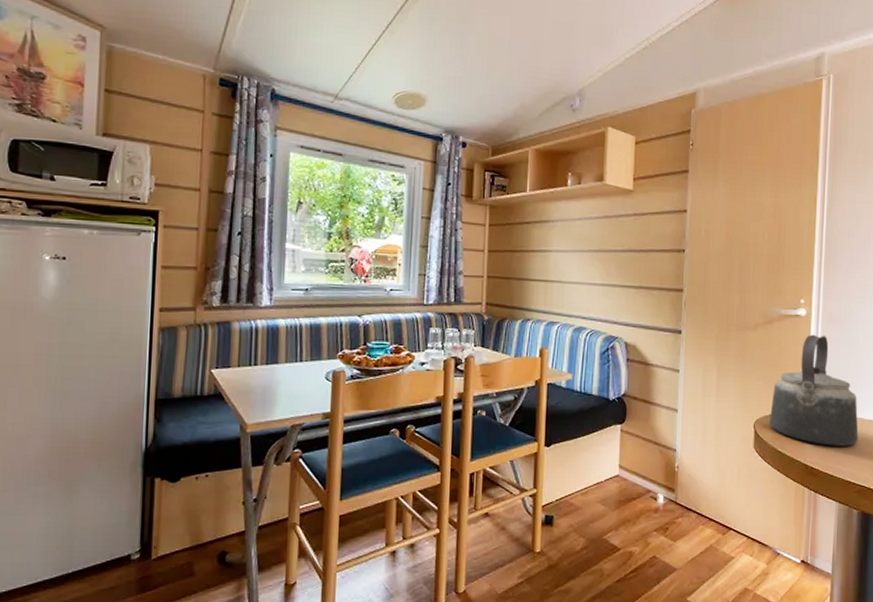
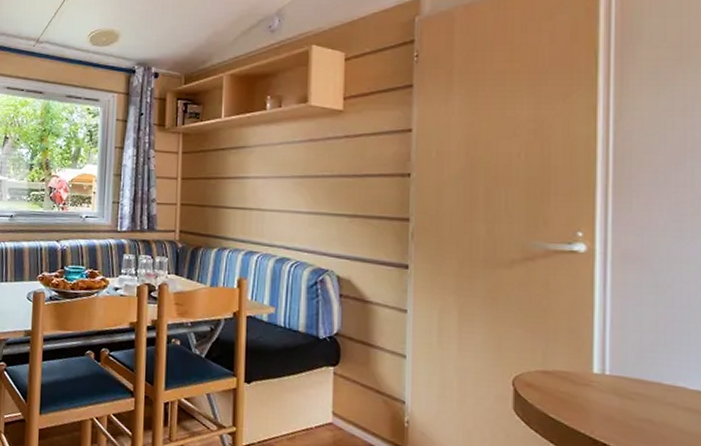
kettle: present [769,334,858,446] -> none [536,275,678,423]

